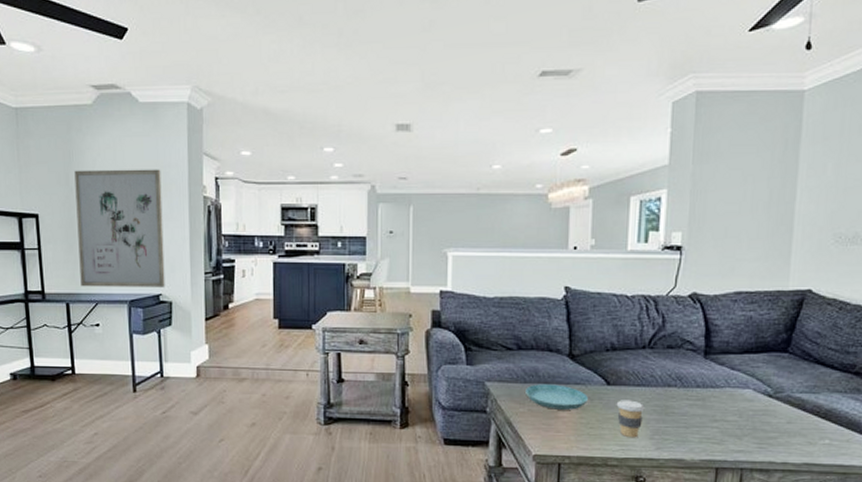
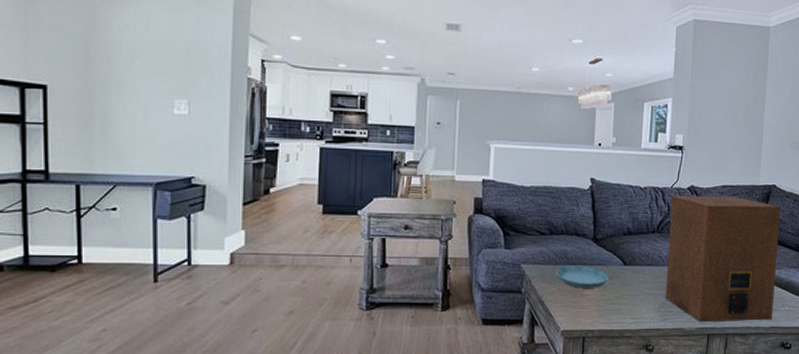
wall art: present [74,169,165,287] -> none [96,40,201,170]
coffee cup: present [616,400,645,438] -> none [631,278,654,312]
speaker: none [659,304,820,455] -> present [665,195,781,322]

